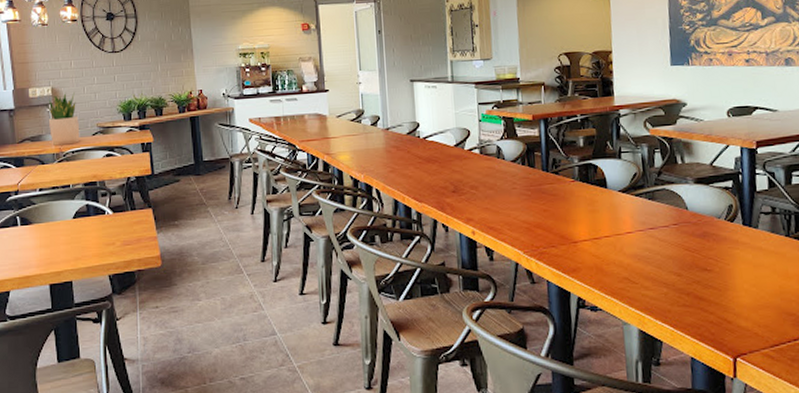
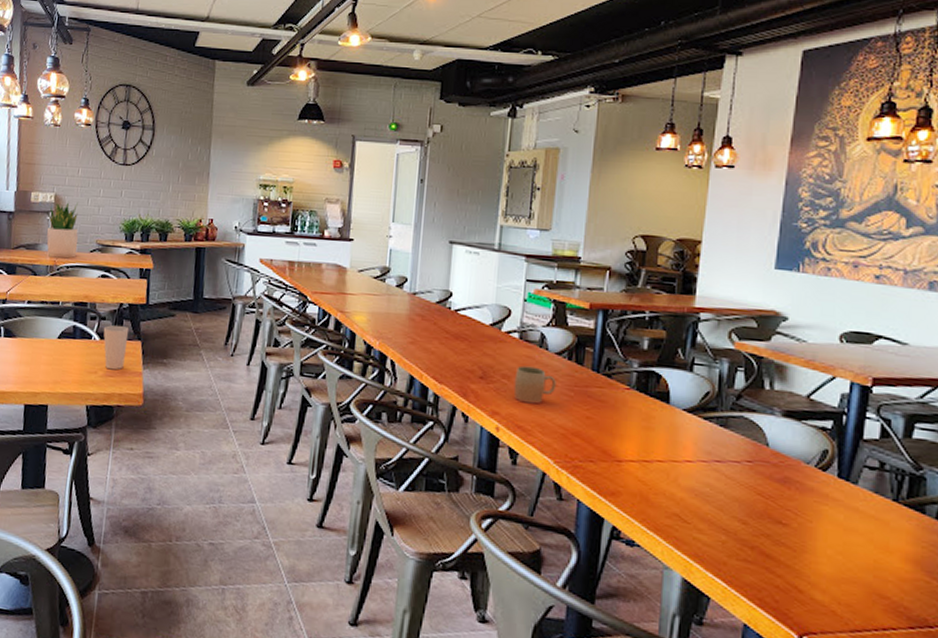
cup: none [115,197,140,239] -> present [103,325,130,370]
mug: none [480,175,516,207] -> present [513,365,556,404]

